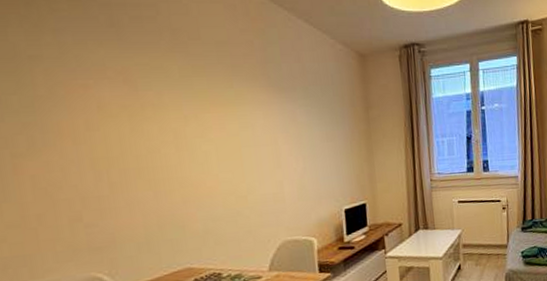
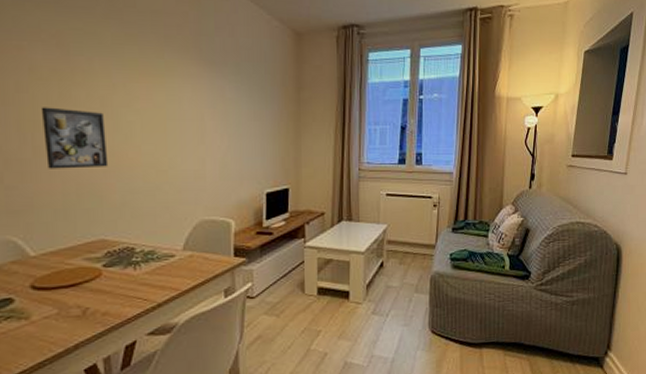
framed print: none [113,143,188,204] -> present [41,107,109,169]

